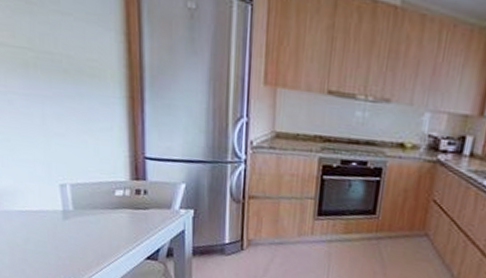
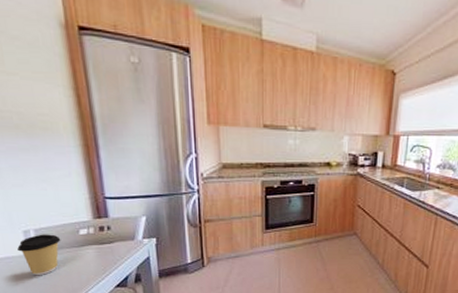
coffee cup: none [52,190,96,236] -> present [17,234,61,276]

